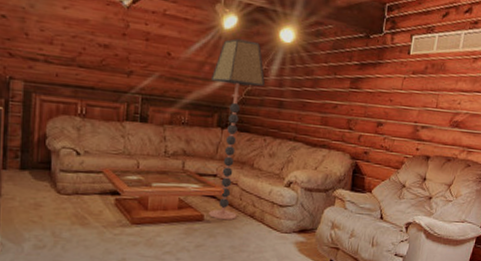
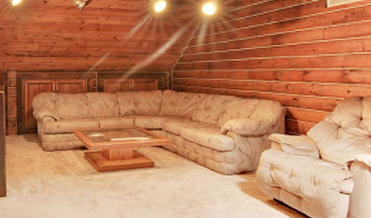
floor lamp: present [209,38,266,221] -> none [150,18,195,166]

